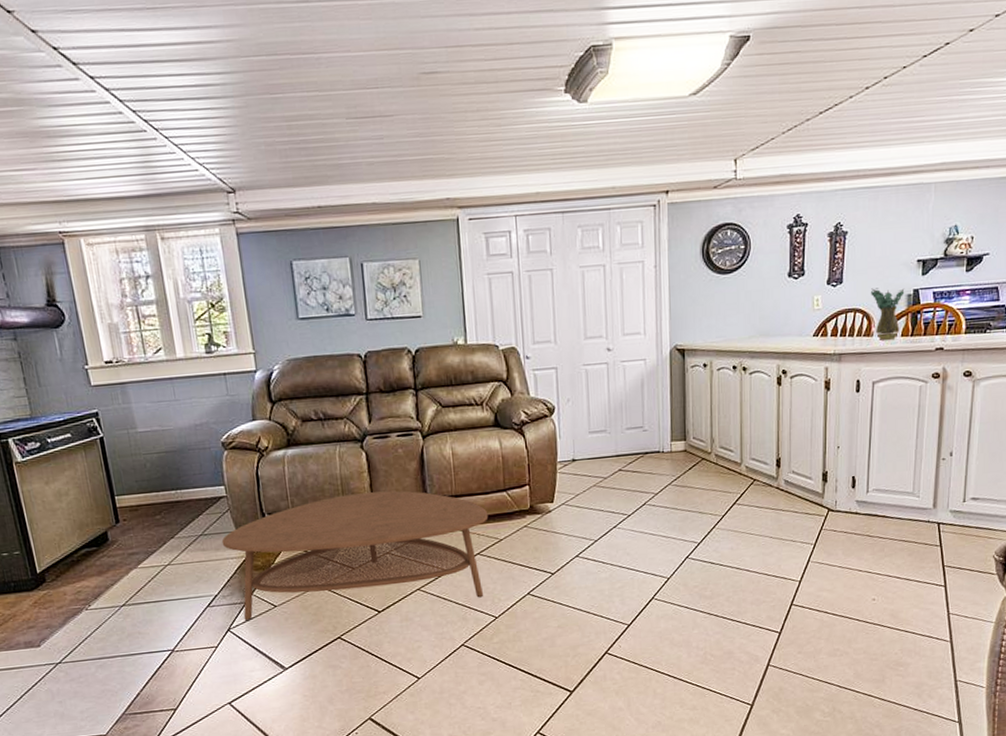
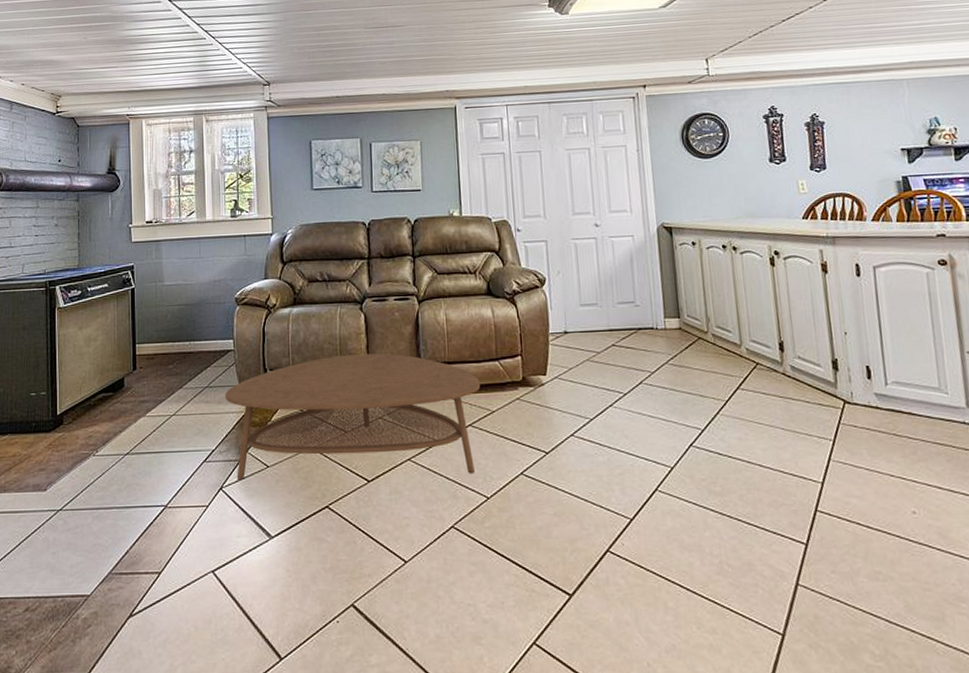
vase: present [870,288,905,340] -> none [856,174,895,225]

